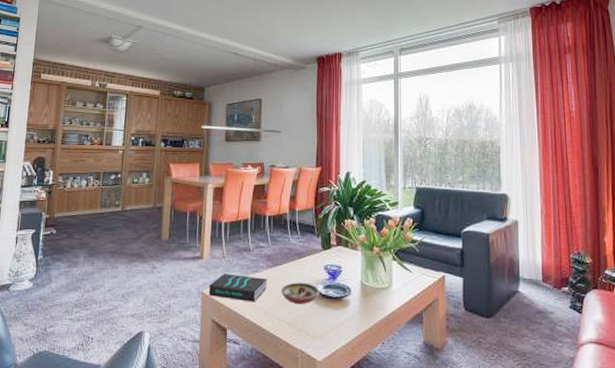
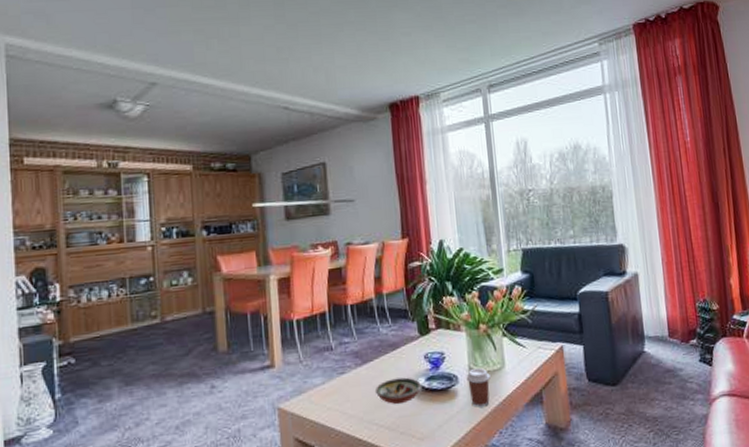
book: present [208,274,267,302] -> none [285,379,358,411]
coffee cup: none [358,283,379,318] -> present [466,368,490,407]

